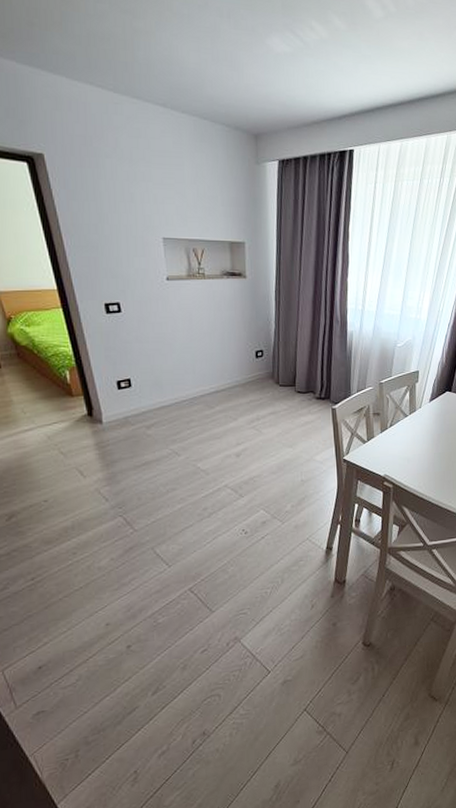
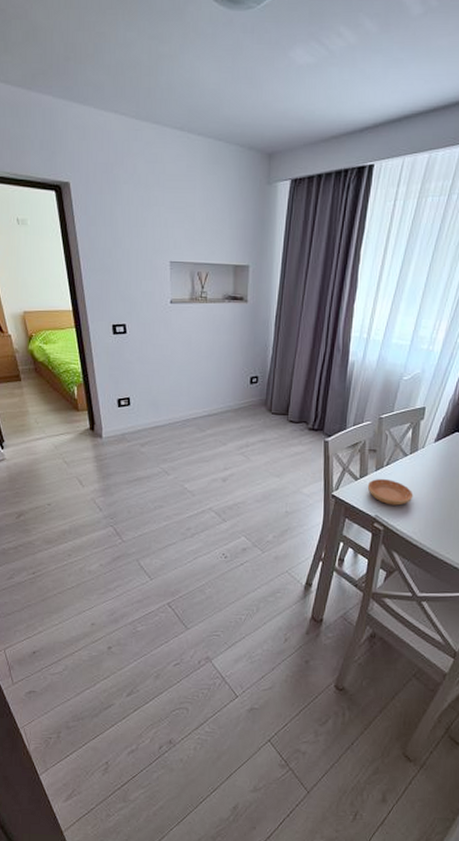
saucer: none [375,439,416,464] -> present [367,478,414,506]

